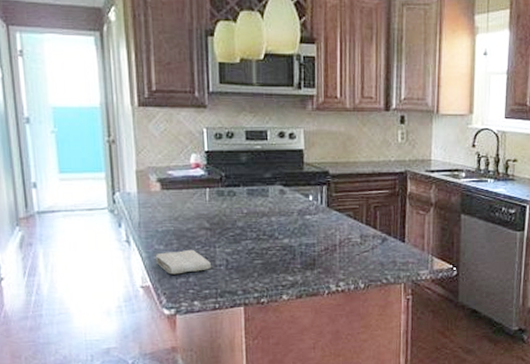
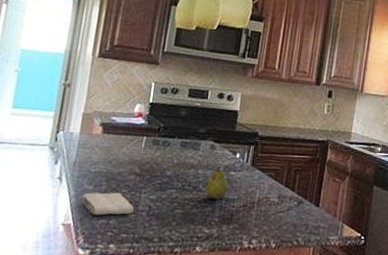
fruit: none [281,211,306,246] -> present [204,166,229,199]

